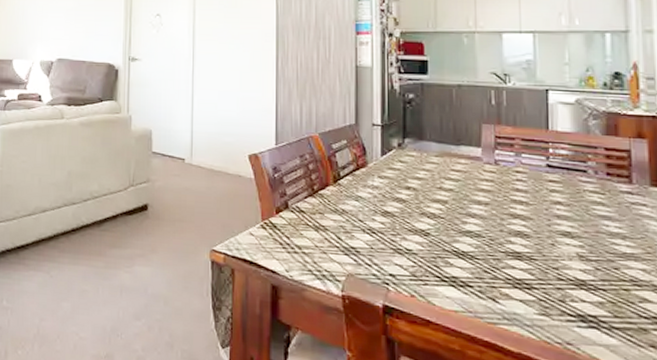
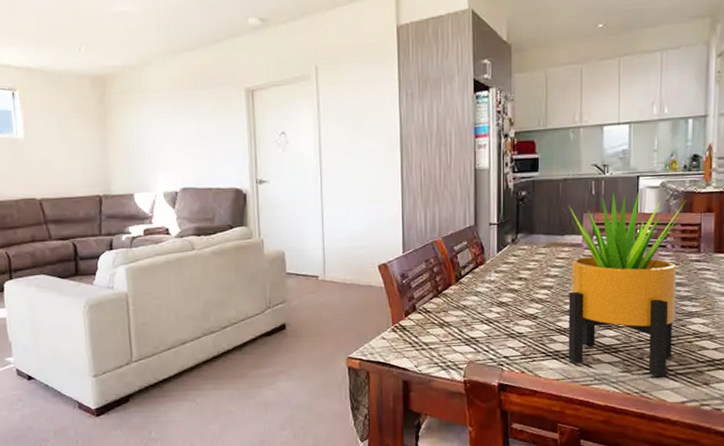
potted plant: none [465,104,608,329] -> present [568,192,685,378]

